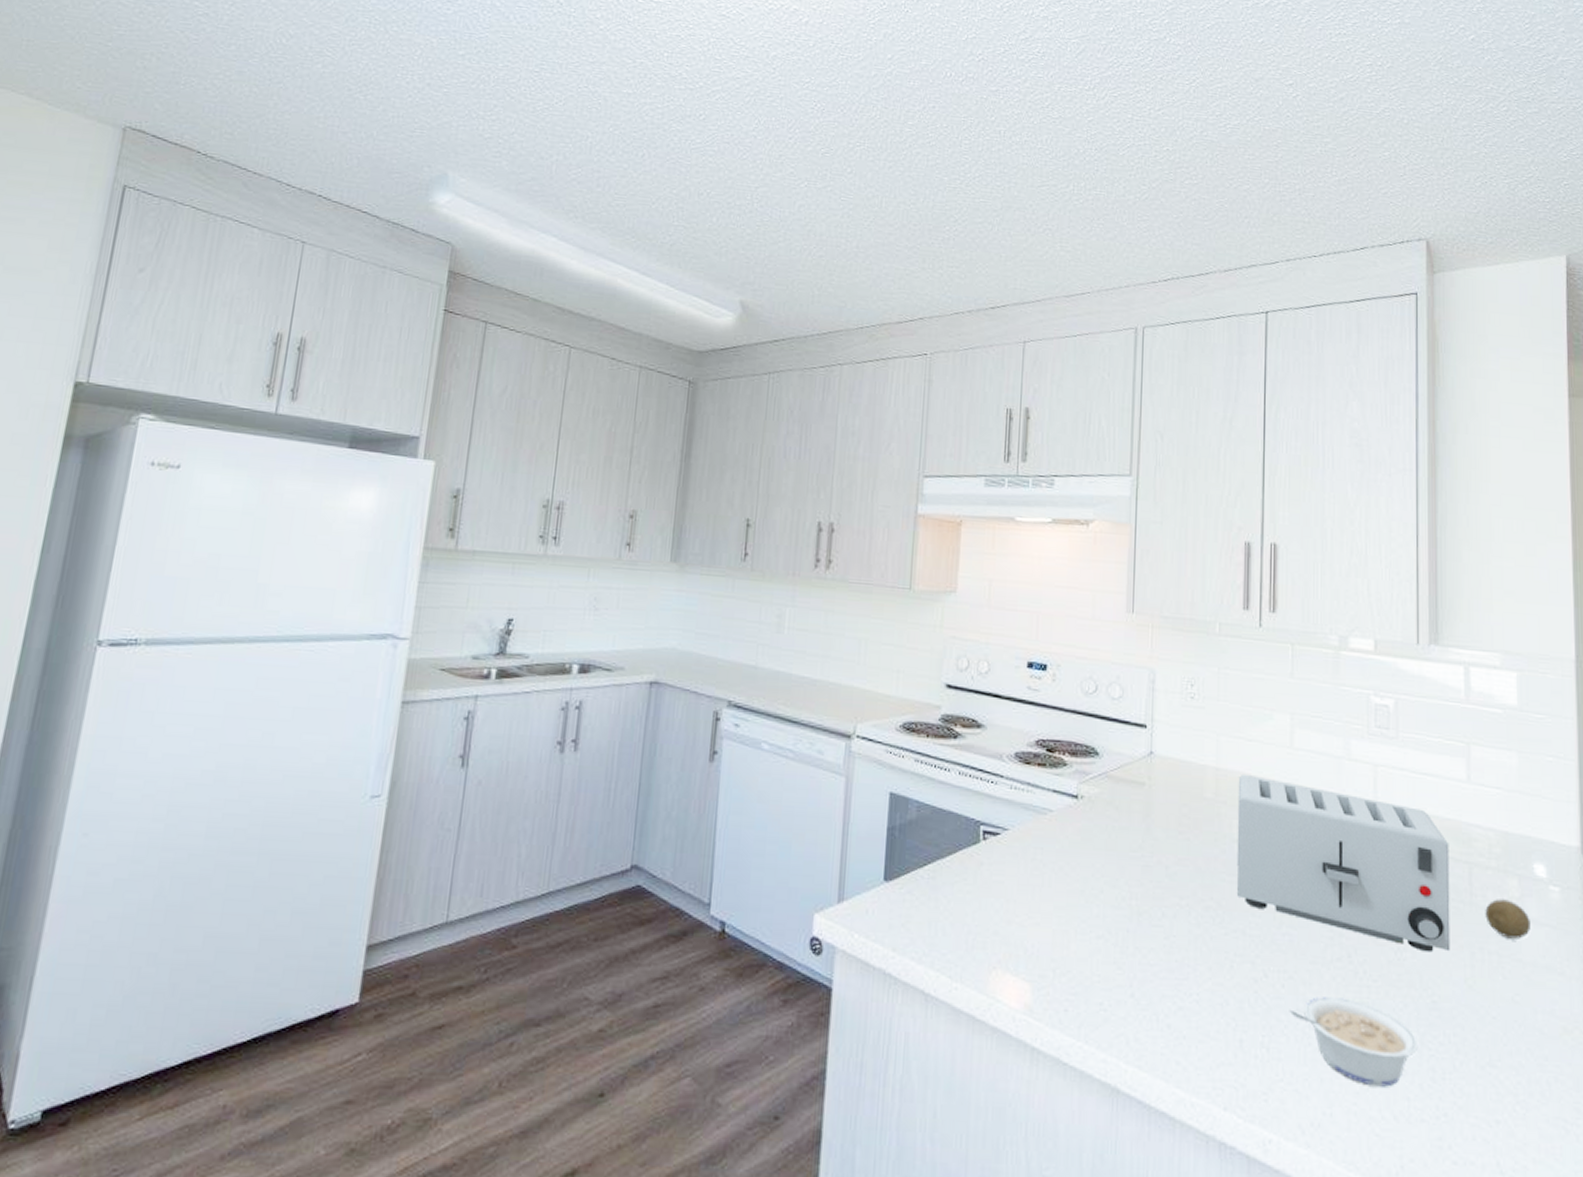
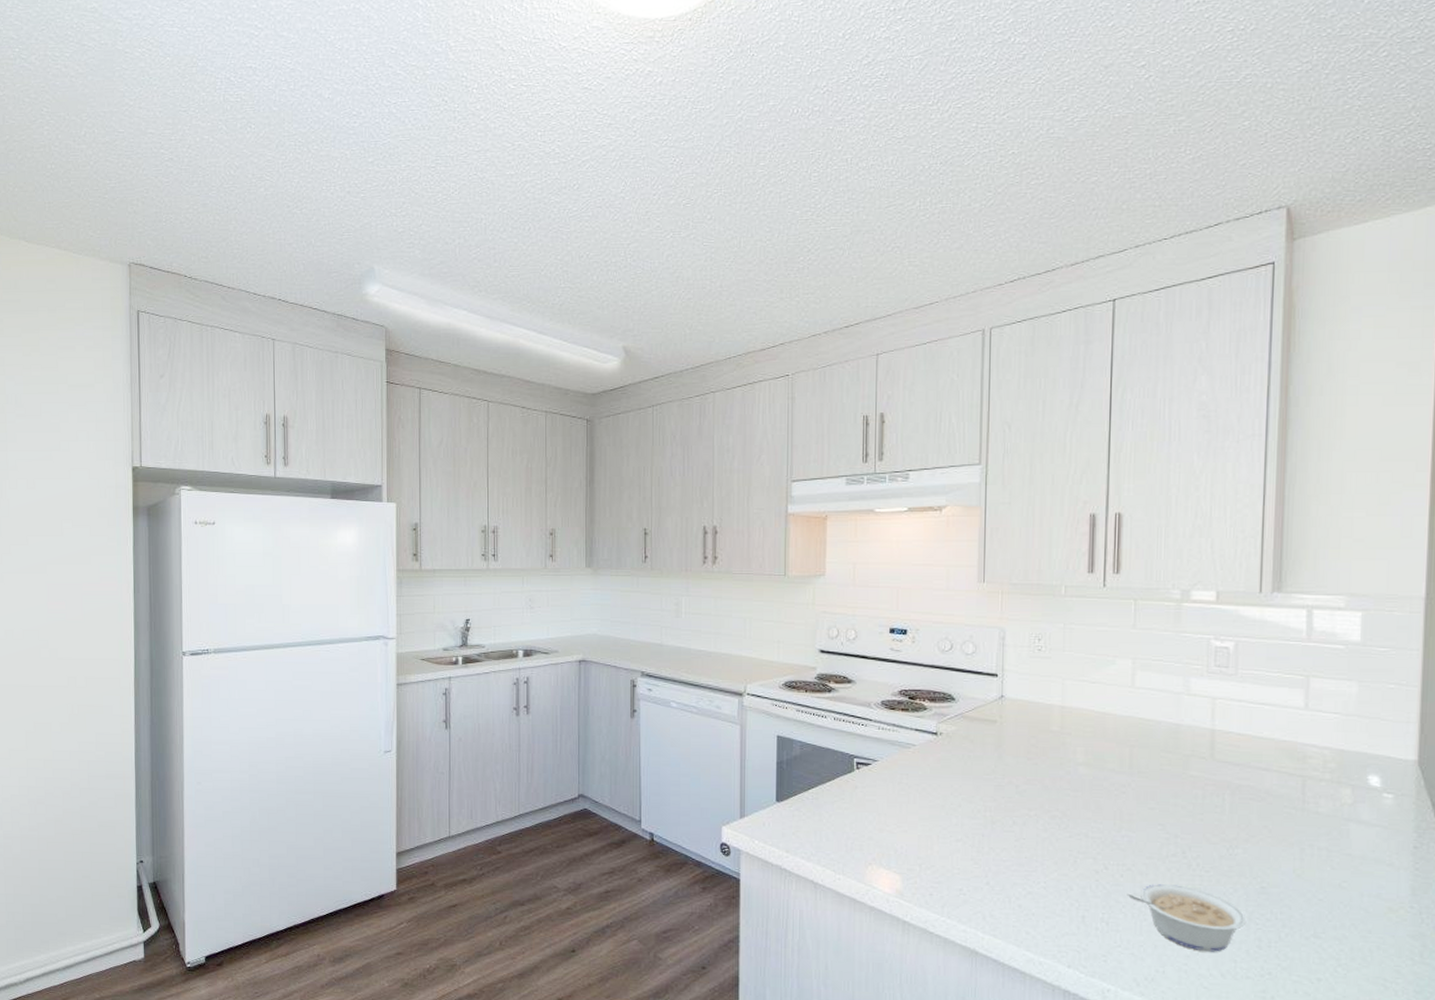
toaster: present [1236,774,1450,953] -> none [1080,710,1284,849]
fruit: present [1485,899,1531,939] -> none [1316,805,1362,838]

